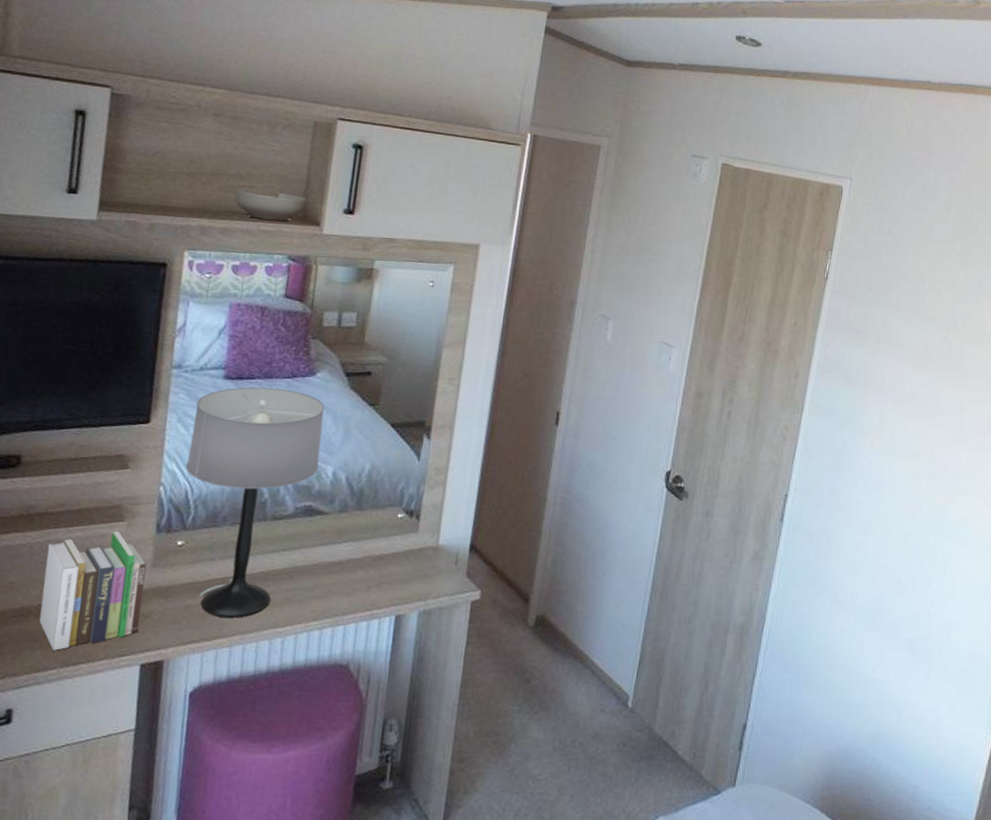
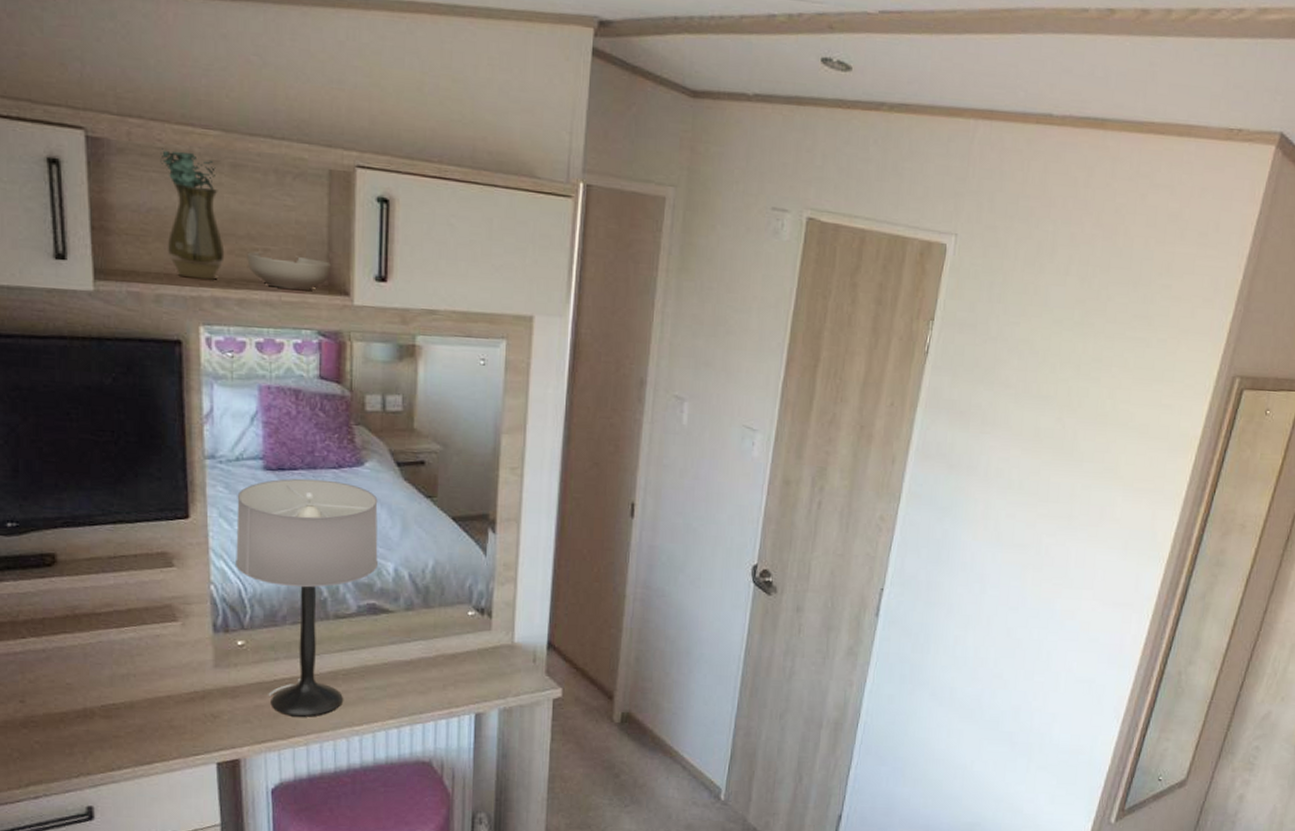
books: present [39,531,147,651] -> none [101,631,209,751]
vase: none [166,103,218,212] -> present [160,148,225,280]

